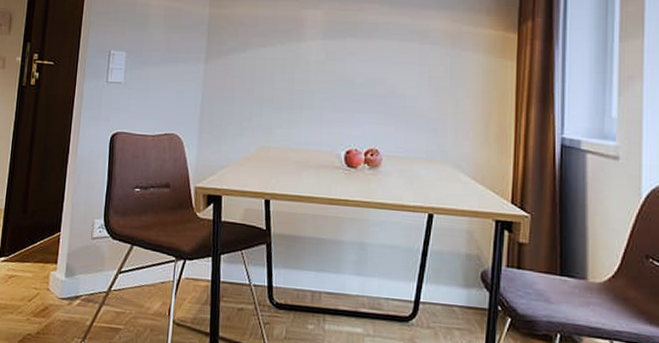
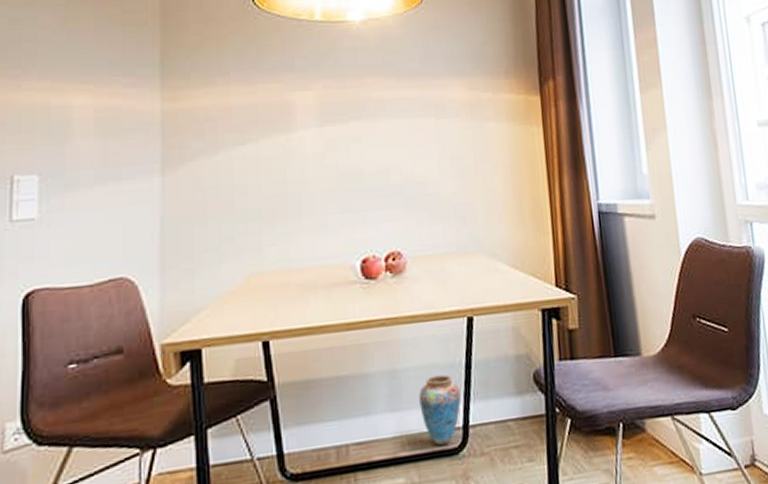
vase: none [380,254,416,313] -> present [419,374,461,447]

